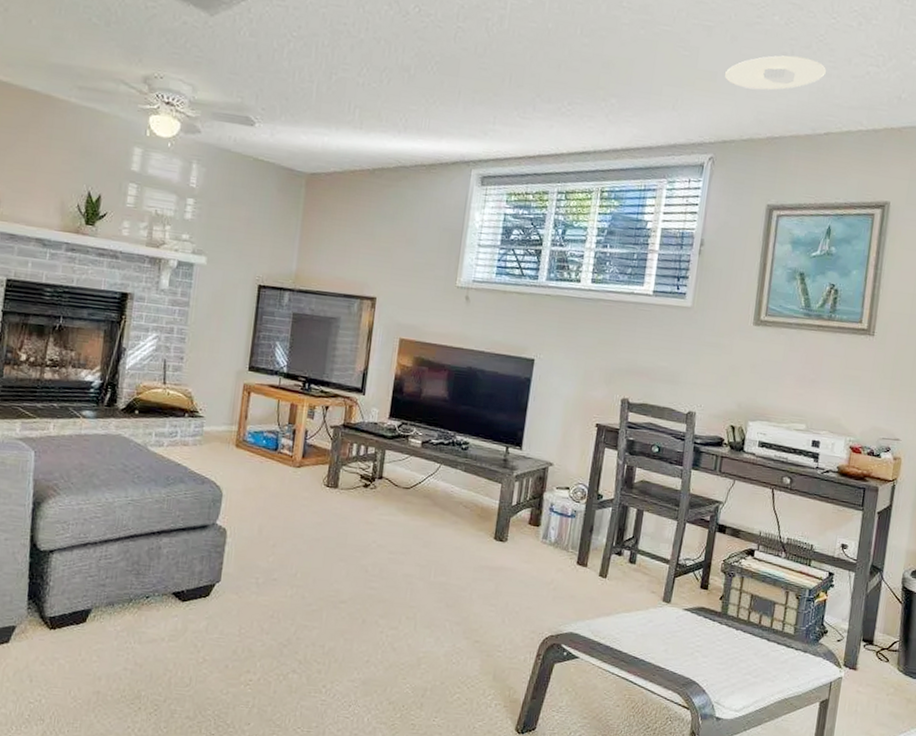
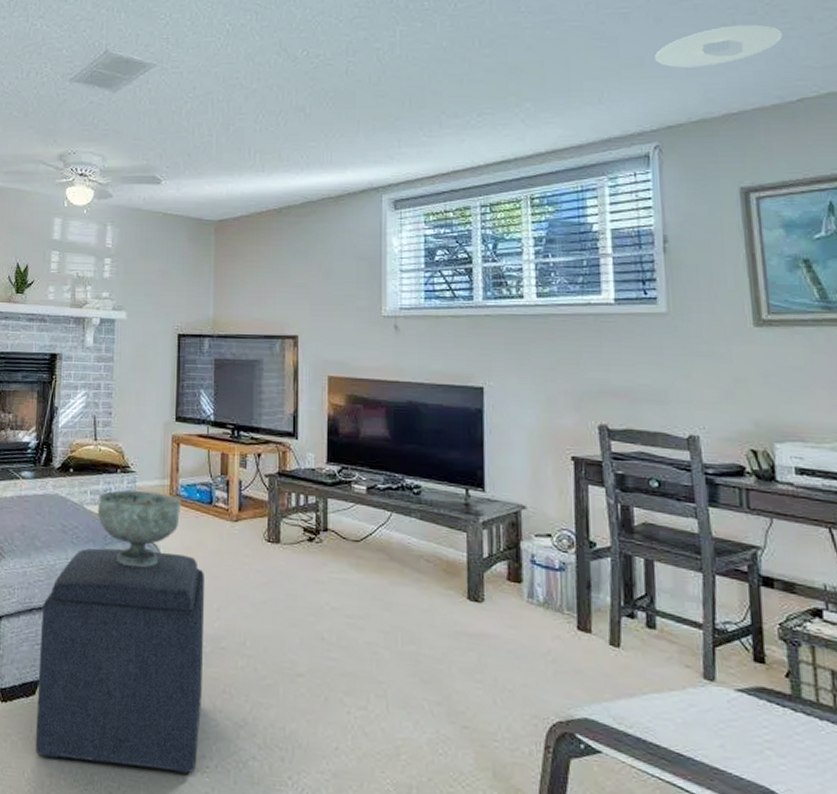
ottoman: none [82,487,264,688] -> present [35,548,206,775]
decorative bowl: none [161,433,248,507] -> present [97,490,182,567]

